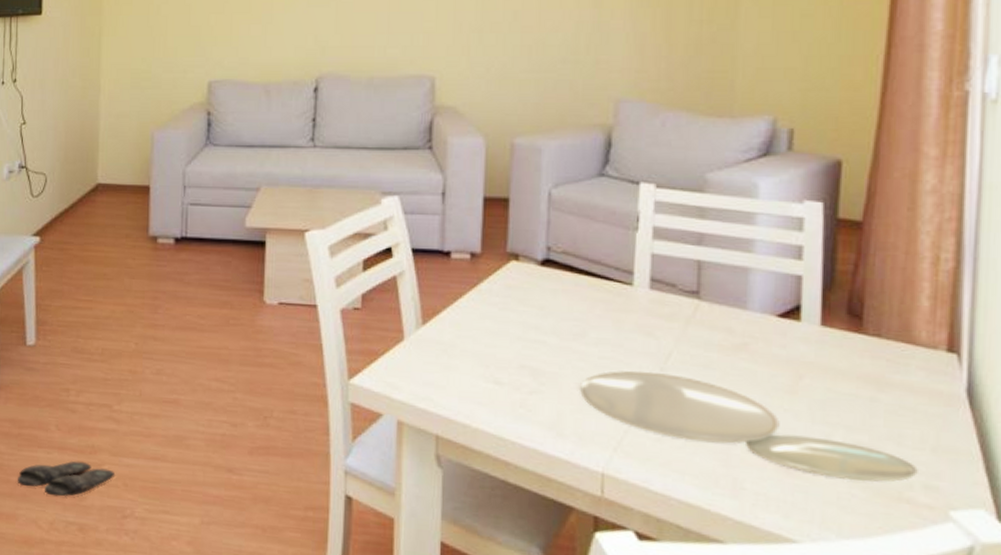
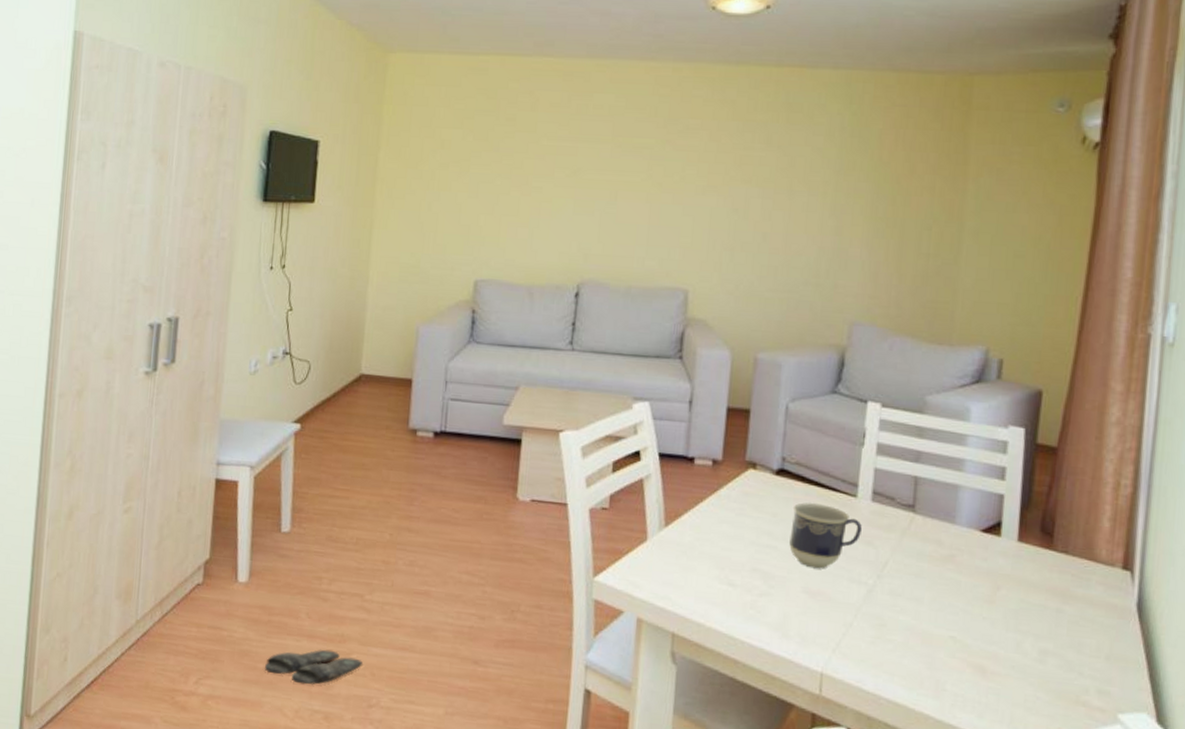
cup: none [560,294,640,362] -> present [789,503,862,568]
plate: present [580,370,780,444] -> none [805,577,979,648]
plate: present [746,434,918,482] -> none [948,640,1094,687]

